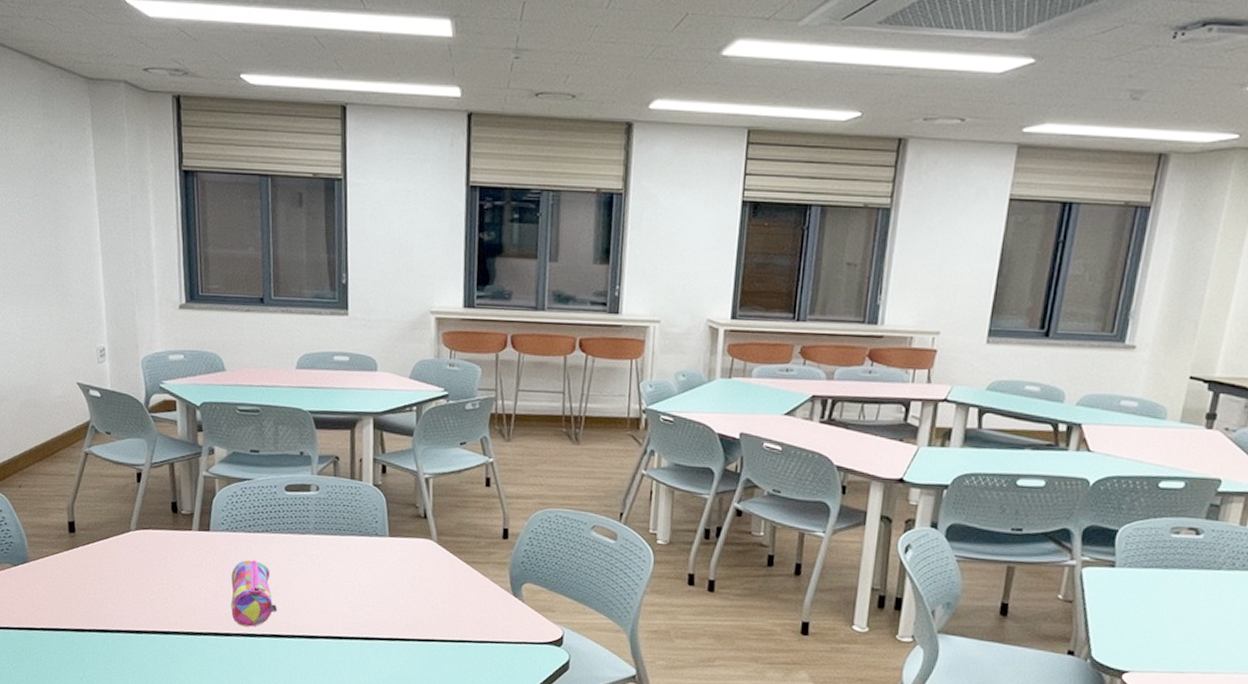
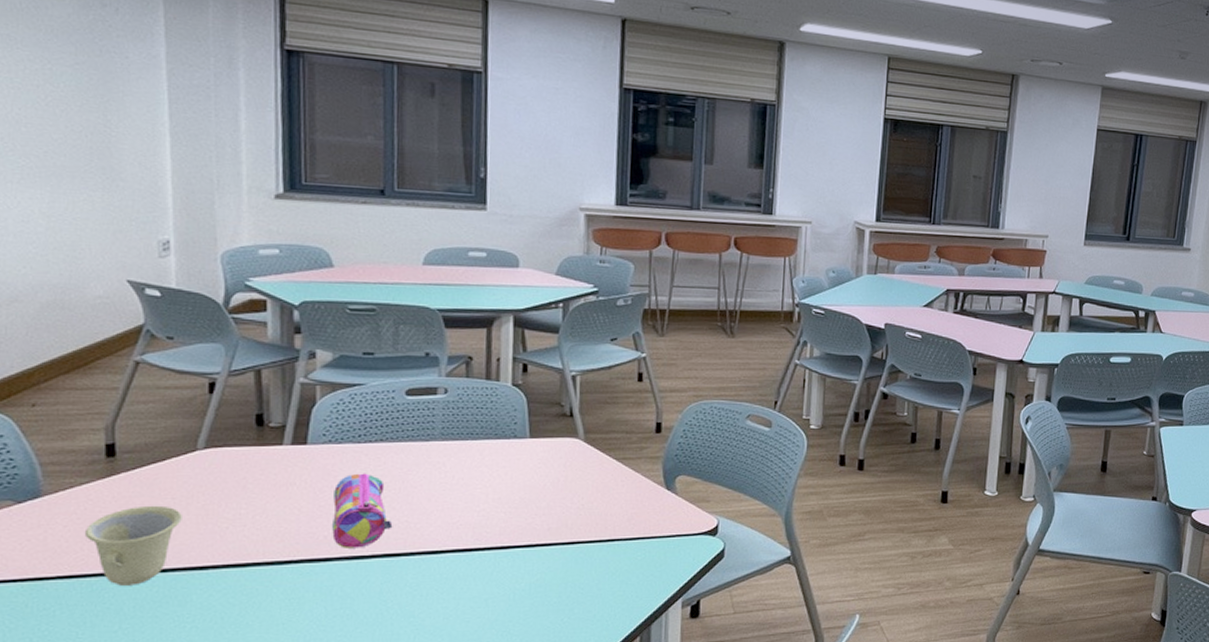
cup: none [57,575,122,641] -> present [84,505,182,586]

